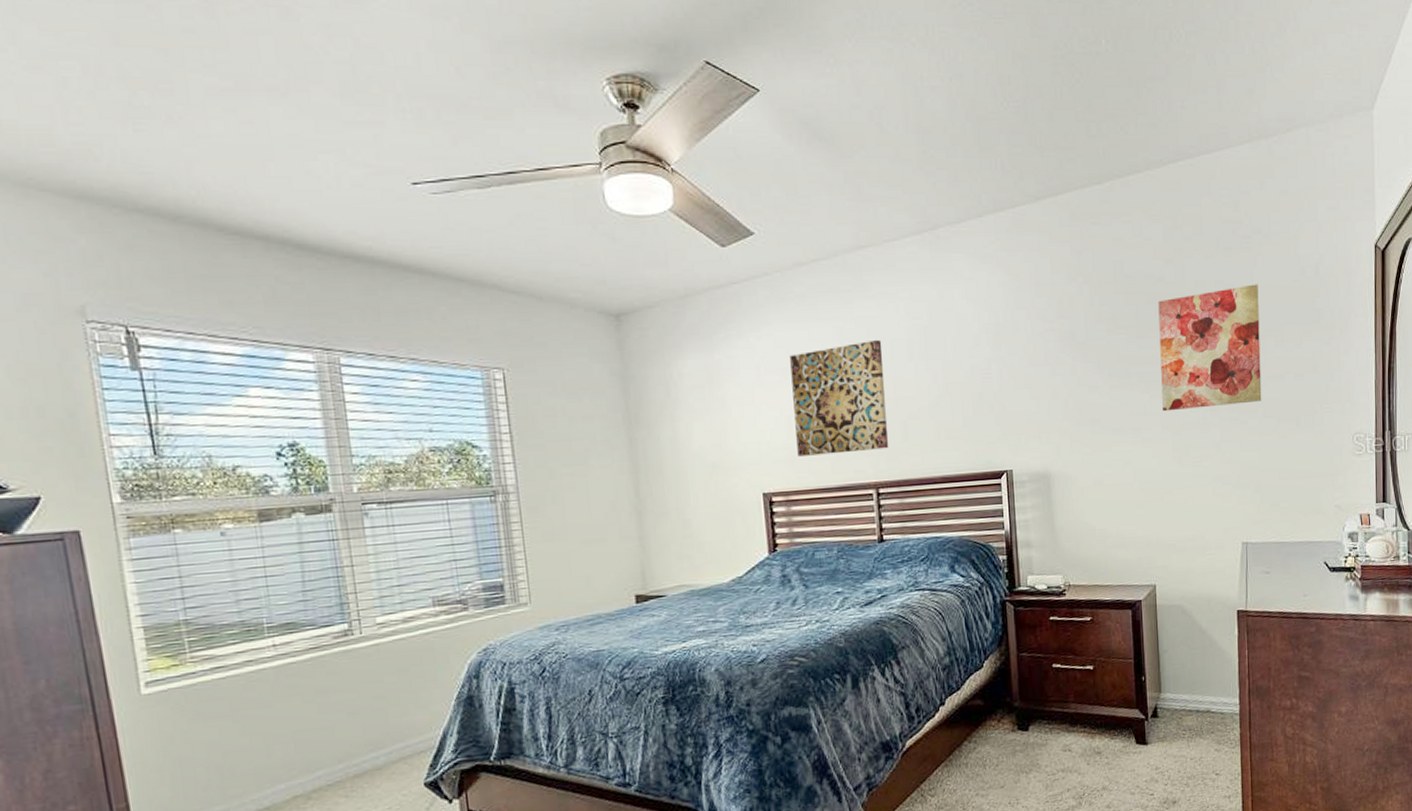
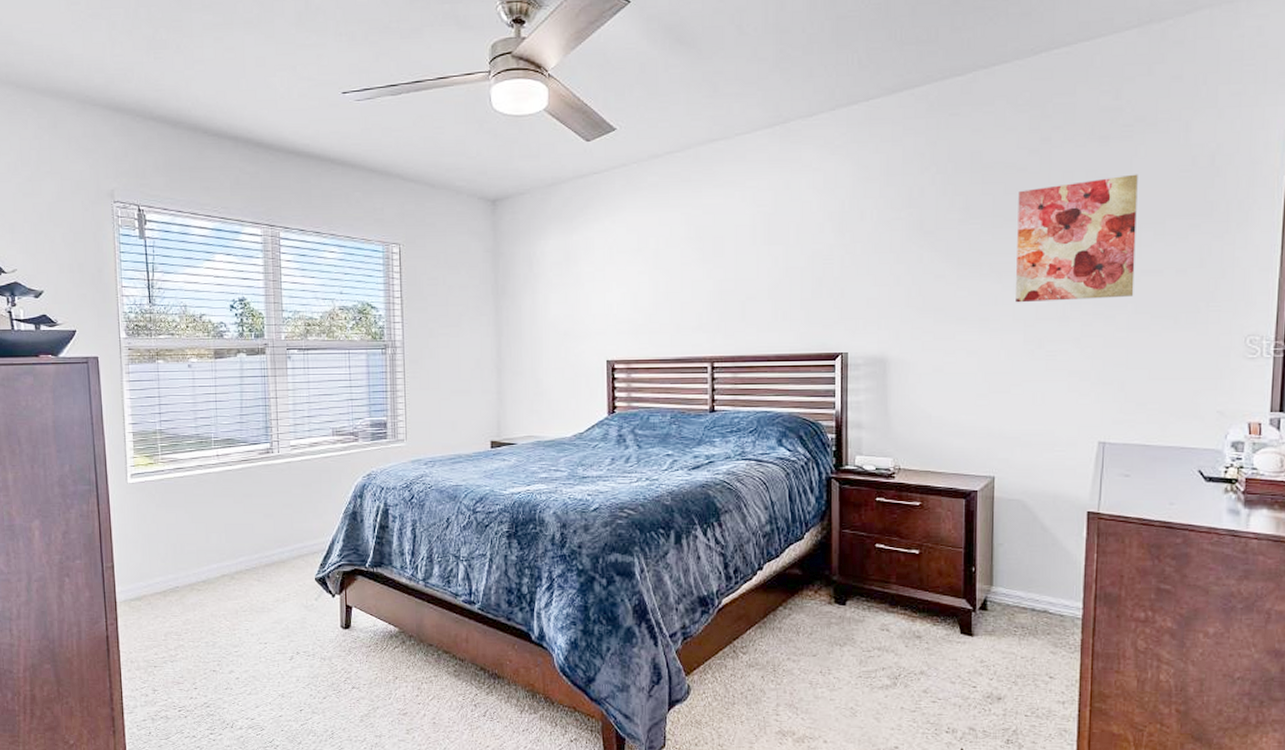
wall art: present [790,339,889,456] -> none [640,225,727,329]

